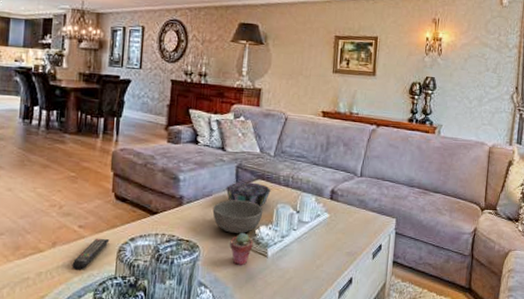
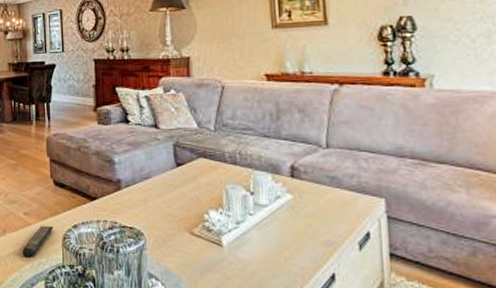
bowl: present [212,200,263,233] -> none [153,182,211,219]
decorative bowl: present [225,182,271,207] -> none [164,161,216,189]
potted succulent: present [230,232,253,266] -> none [177,218,204,257]

